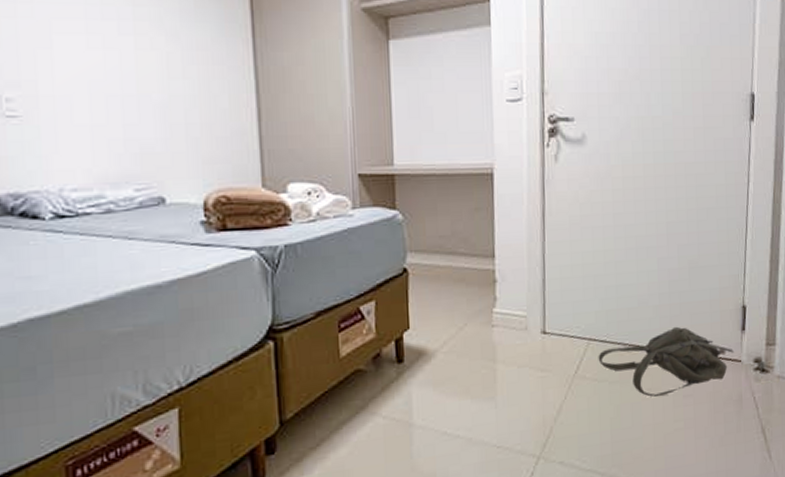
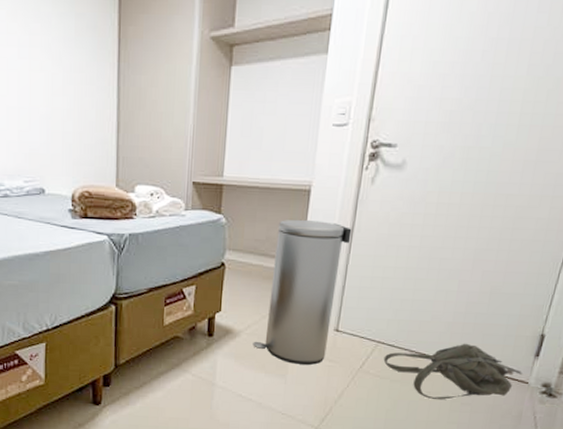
pedal bin: none [452,207,543,382] -> present [253,219,352,365]

